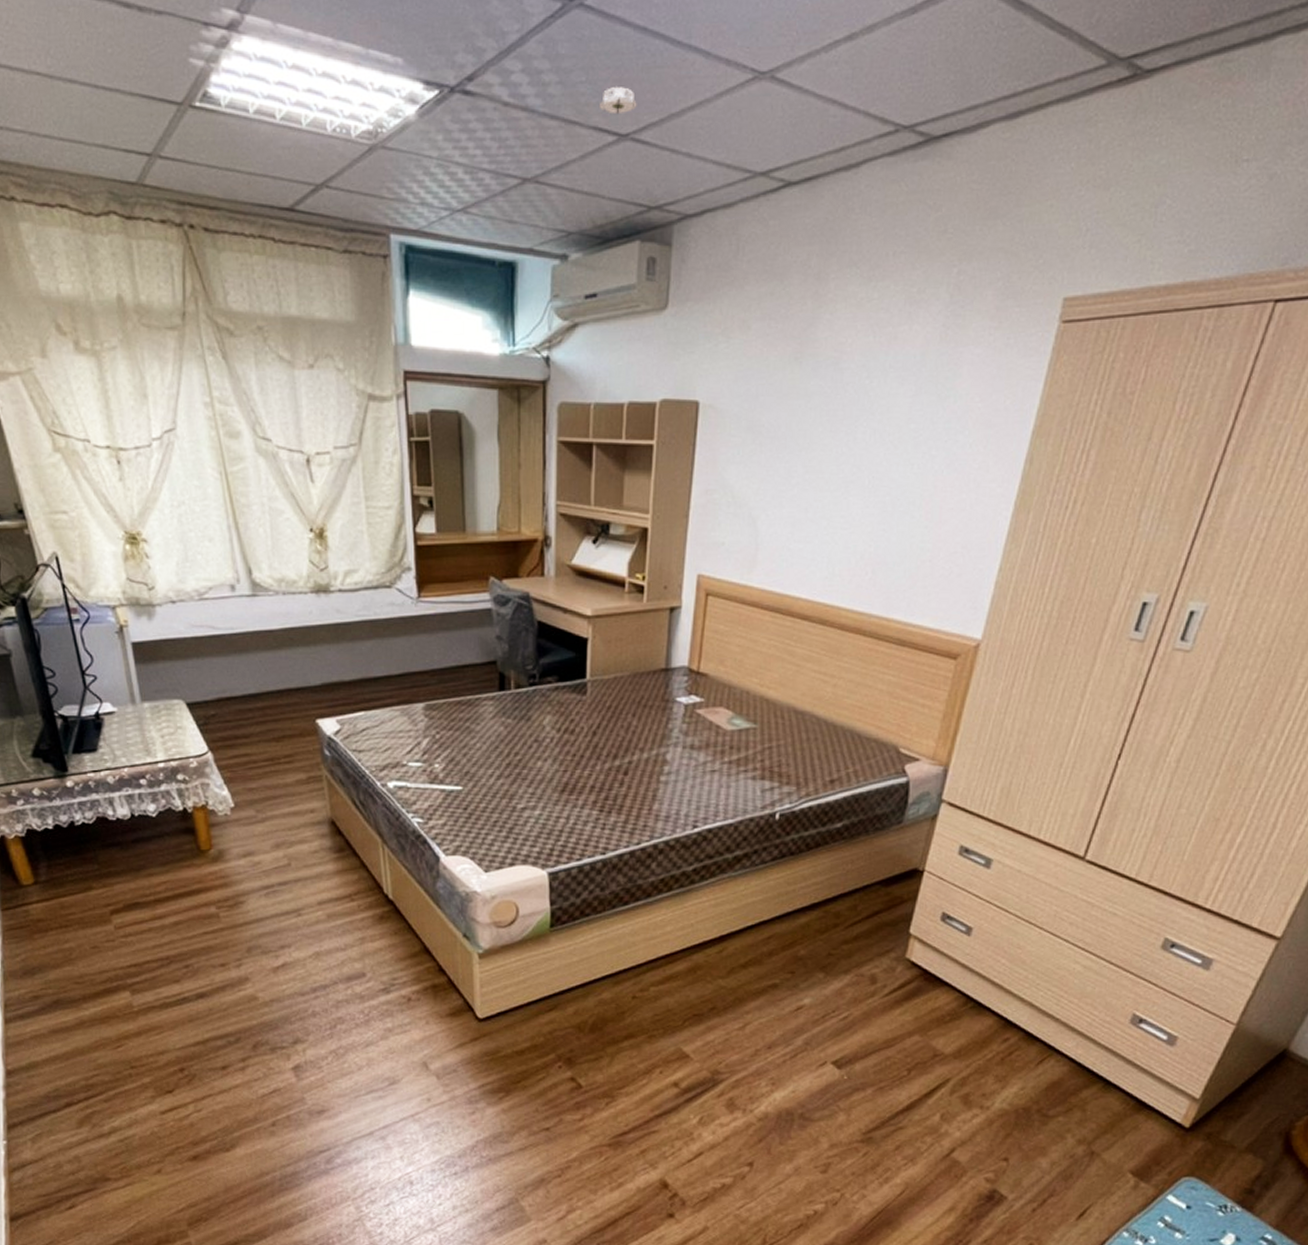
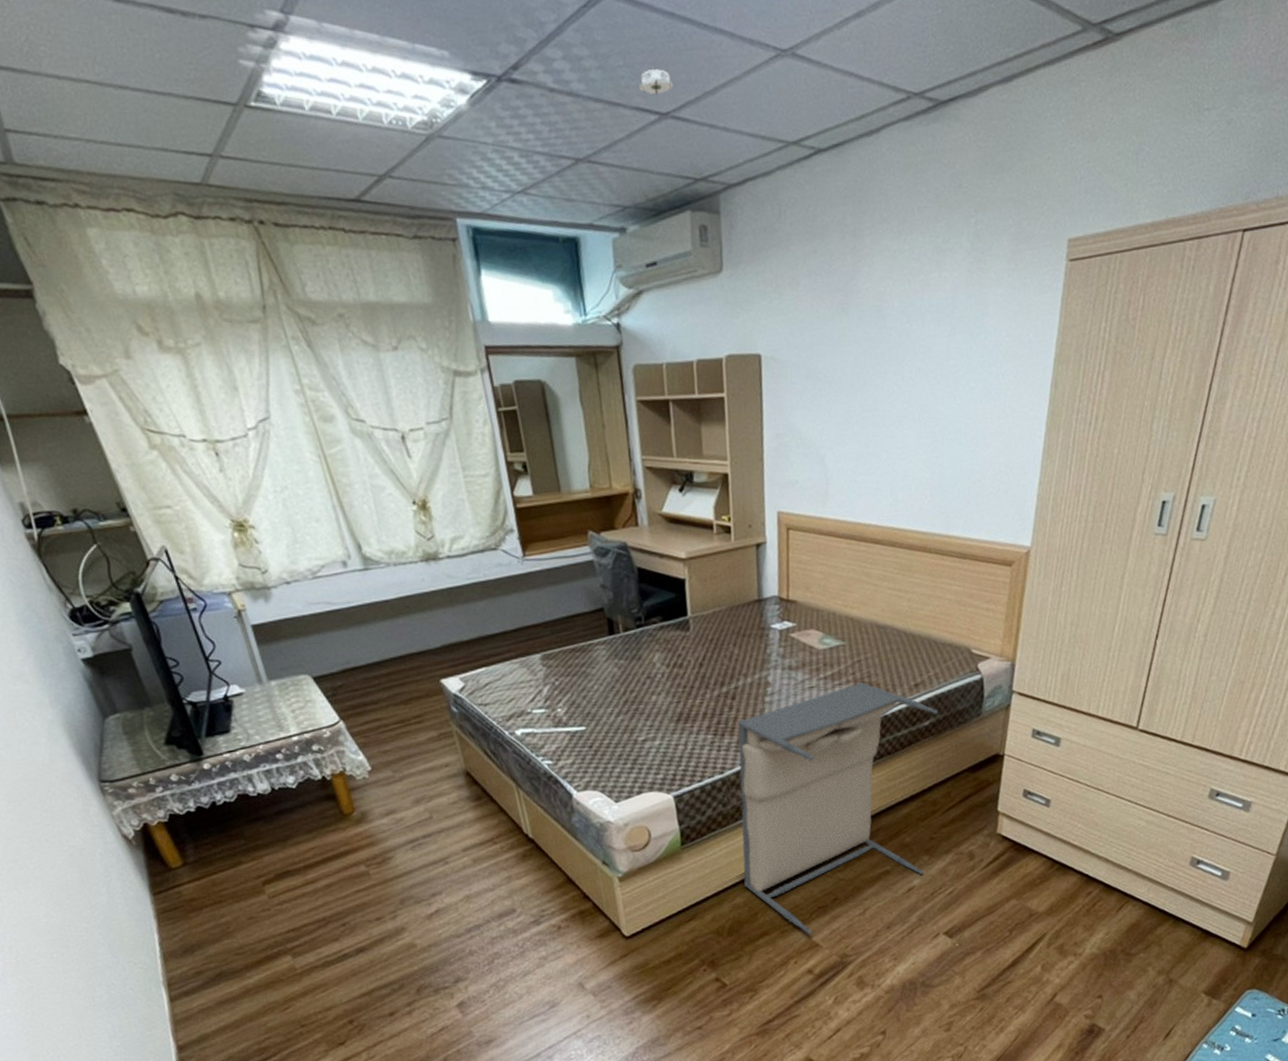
laundry hamper: none [614,771,854,1044] -> present [737,682,939,935]

